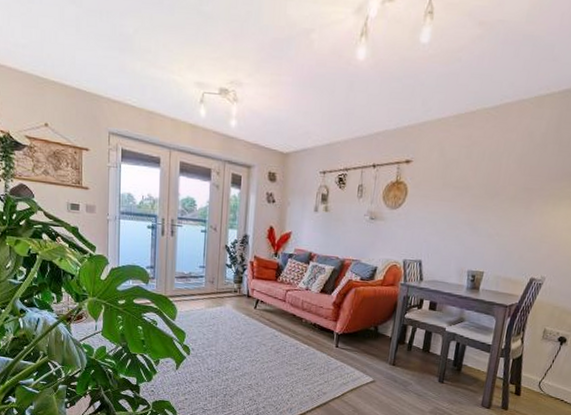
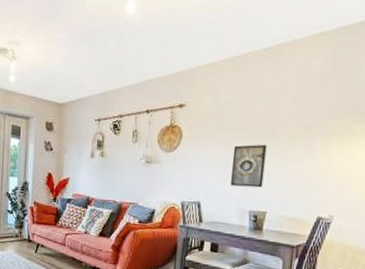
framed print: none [452,204,489,248] -> present [230,144,267,188]

